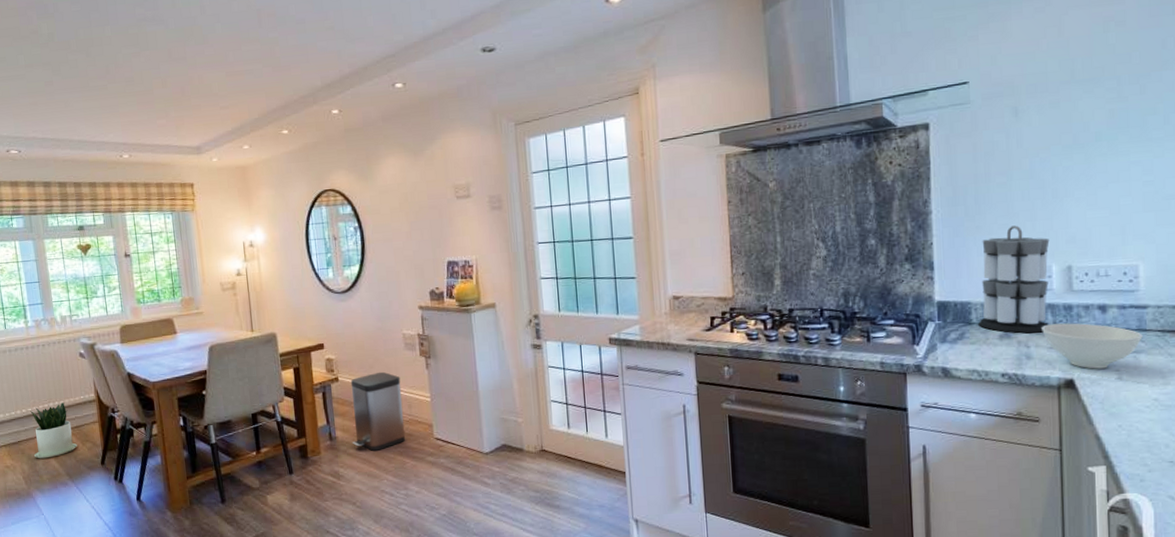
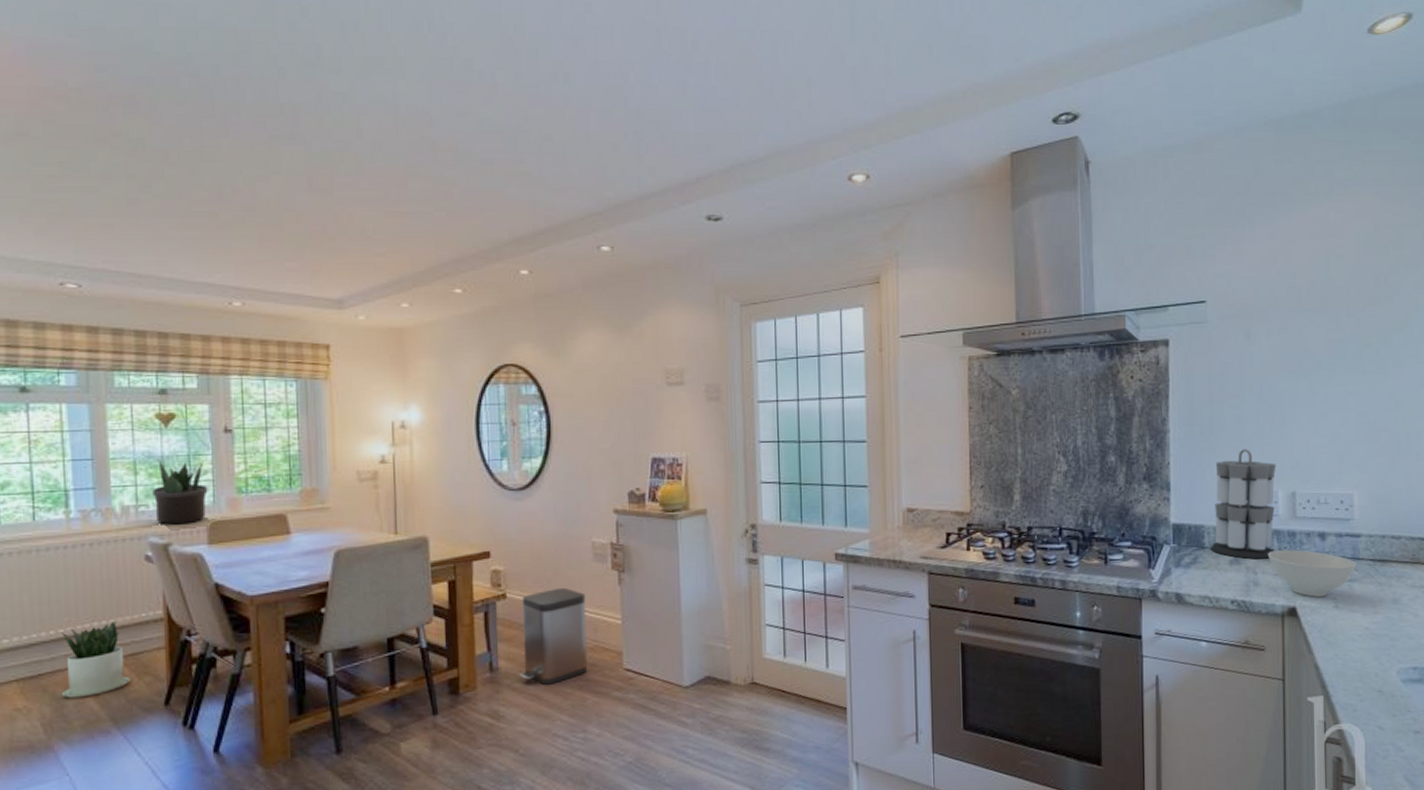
planter: none [80,279,118,329] -> present [152,458,208,525]

